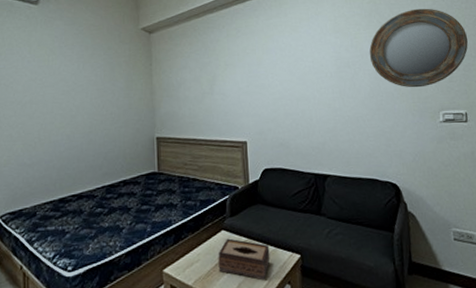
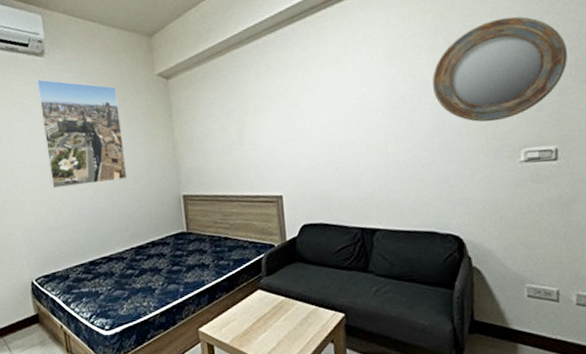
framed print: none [27,24,106,126] -> present [35,79,128,189]
tissue box: present [218,238,270,281] -> none [254,298,311,339]

